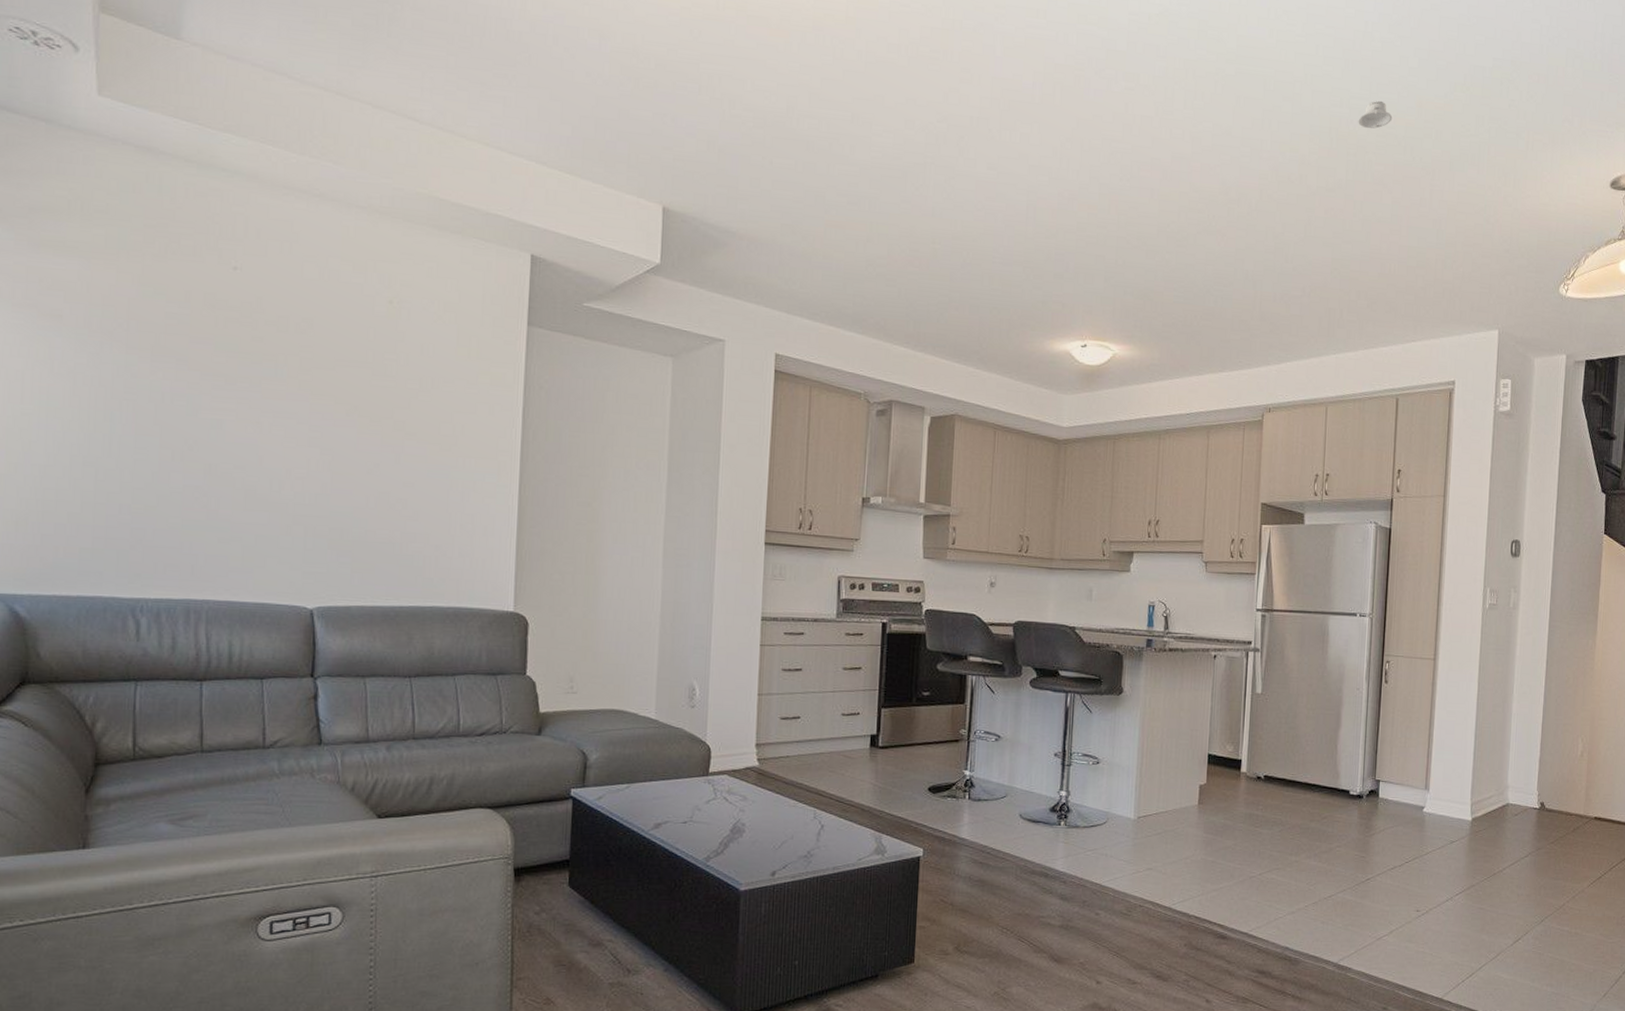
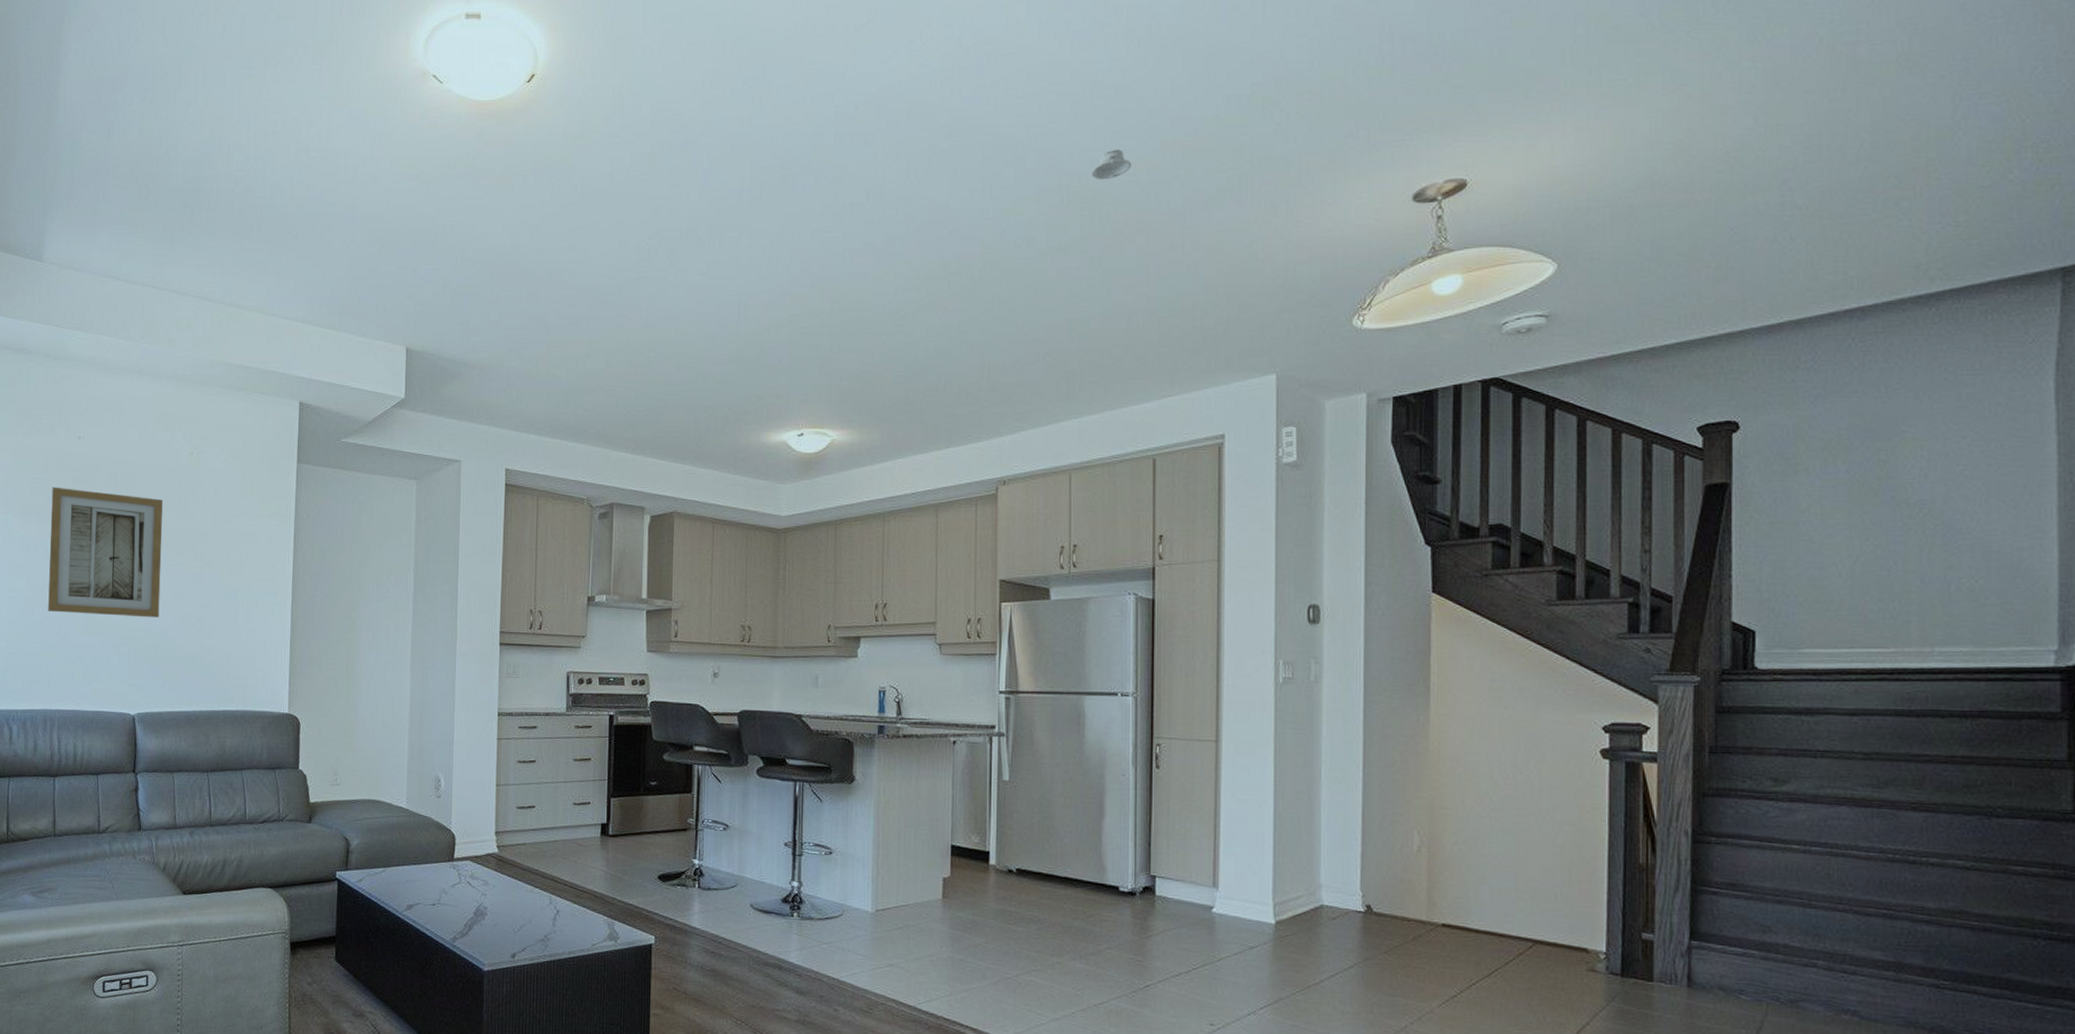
wall art: none [191,326,351,495] -> present [48,487,163,618]

